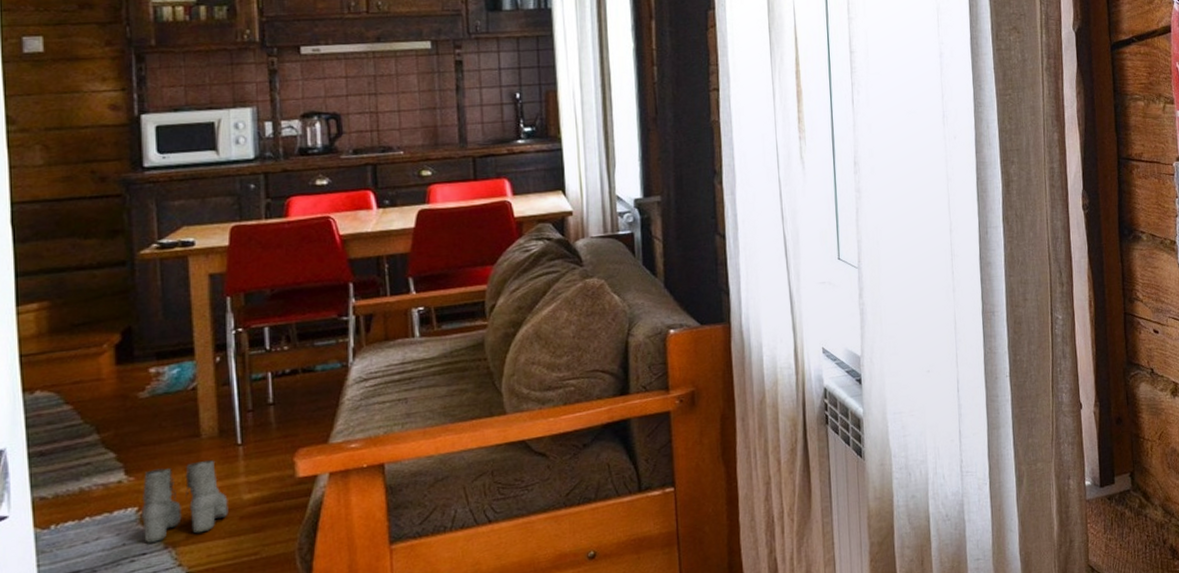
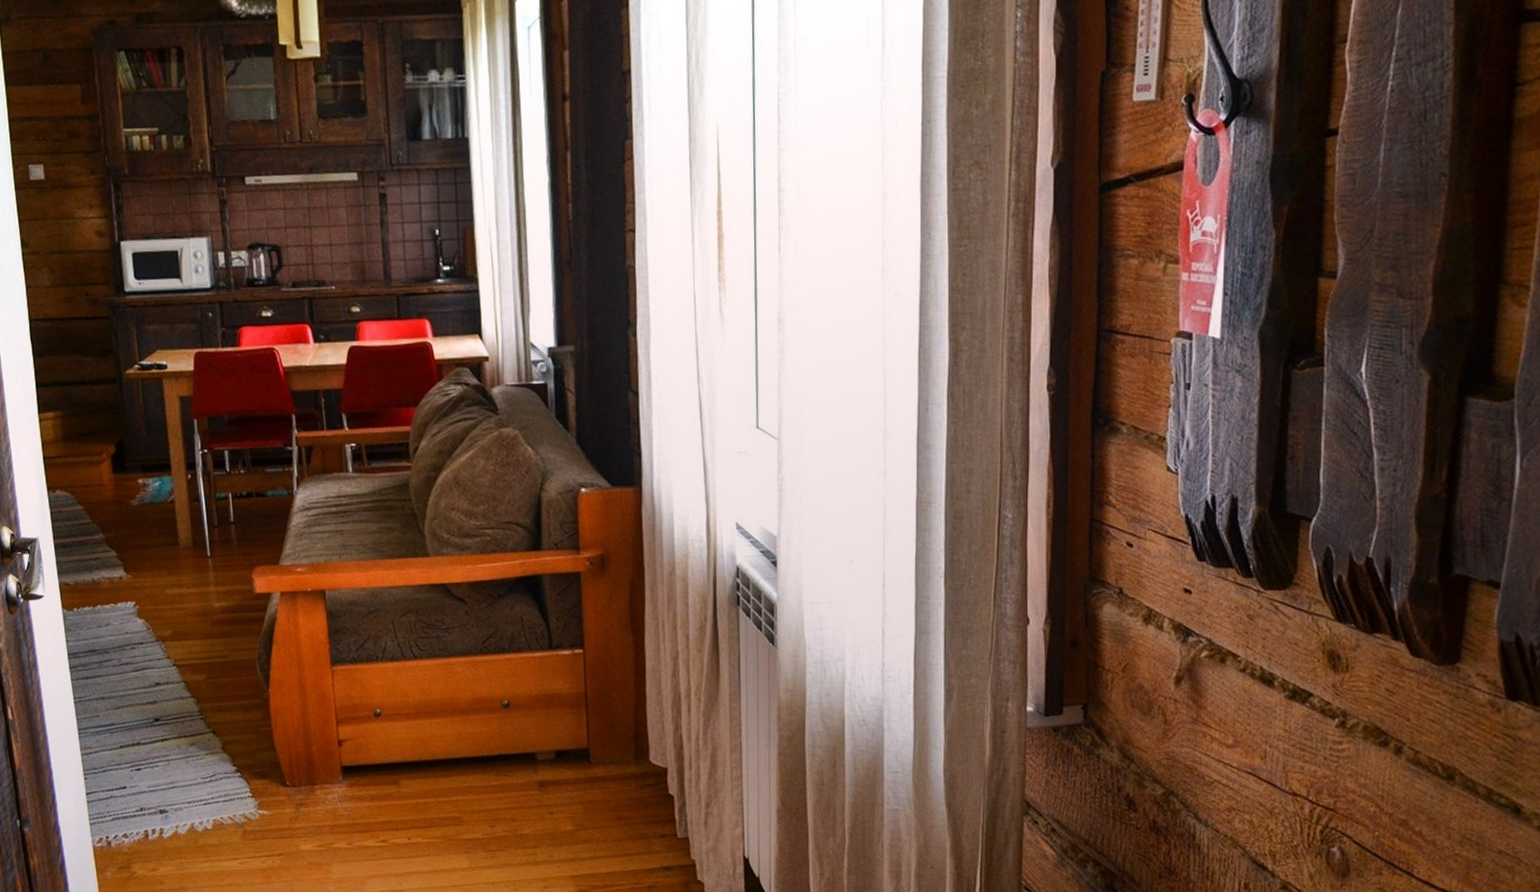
boots: present [140,459,229,543] -> none [137,567,203,634]

